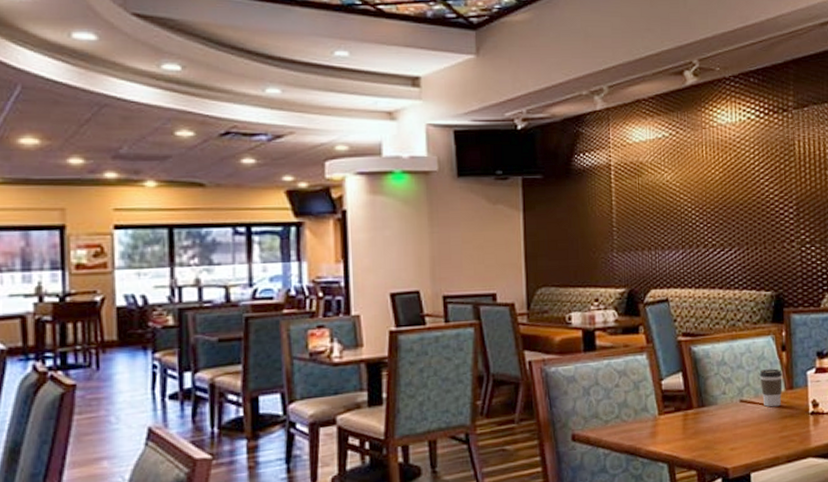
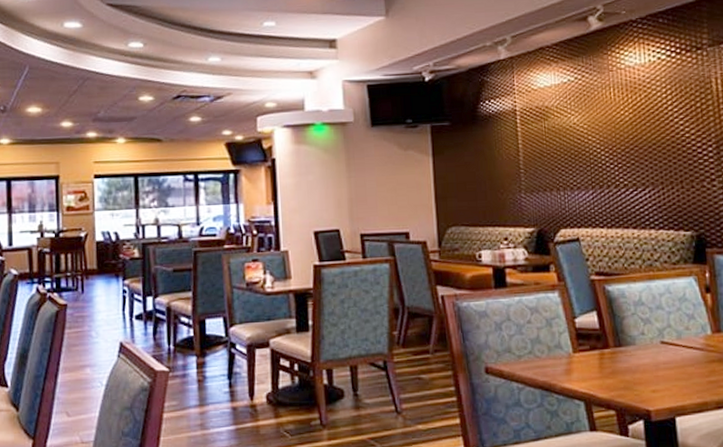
coffee cup: present [759,368,782,407] -> none [681,310,708,350]

